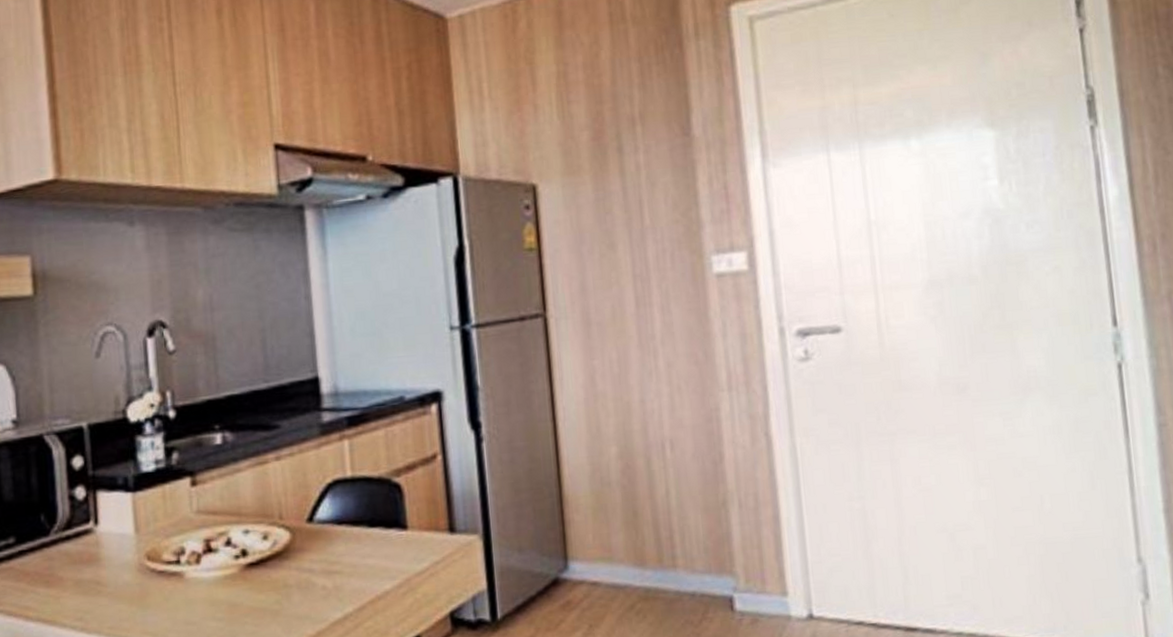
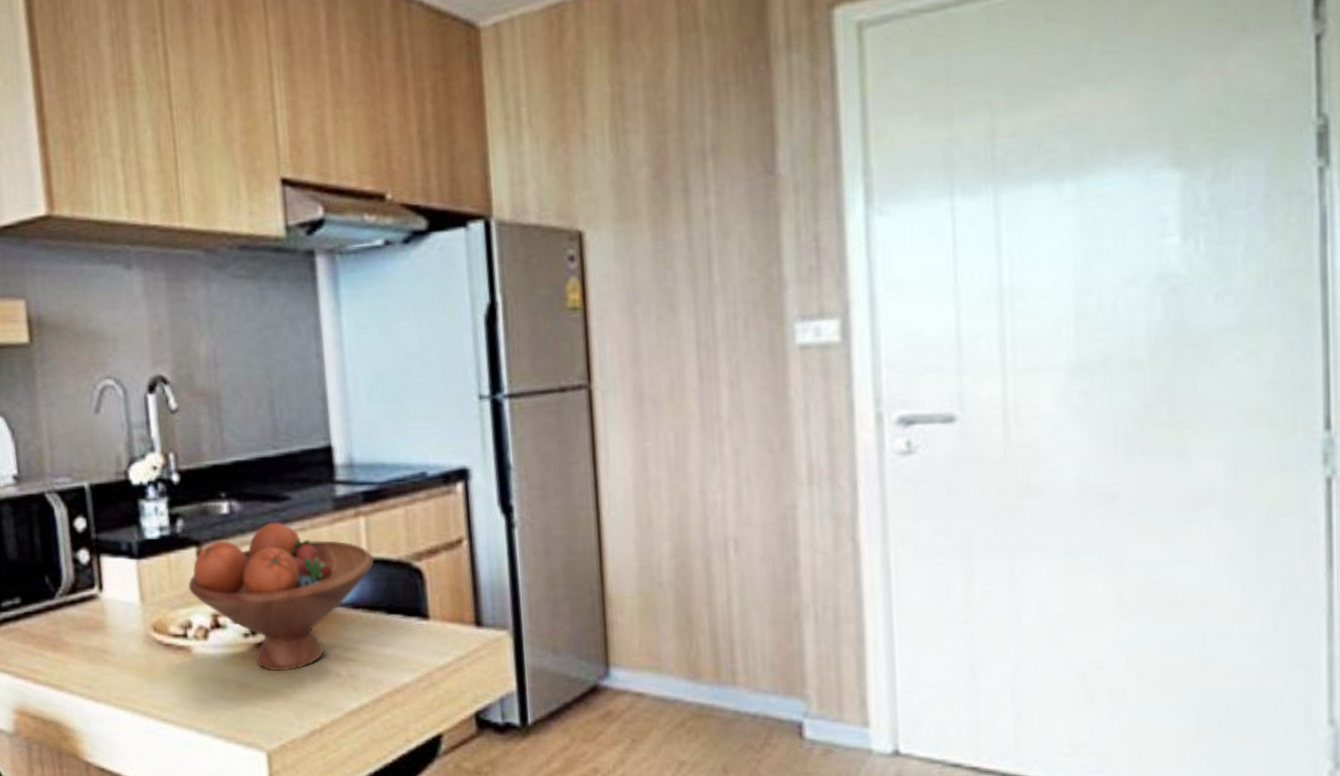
fruit bowl: none [182,449,358,589] -> present [188,522,375,671]

